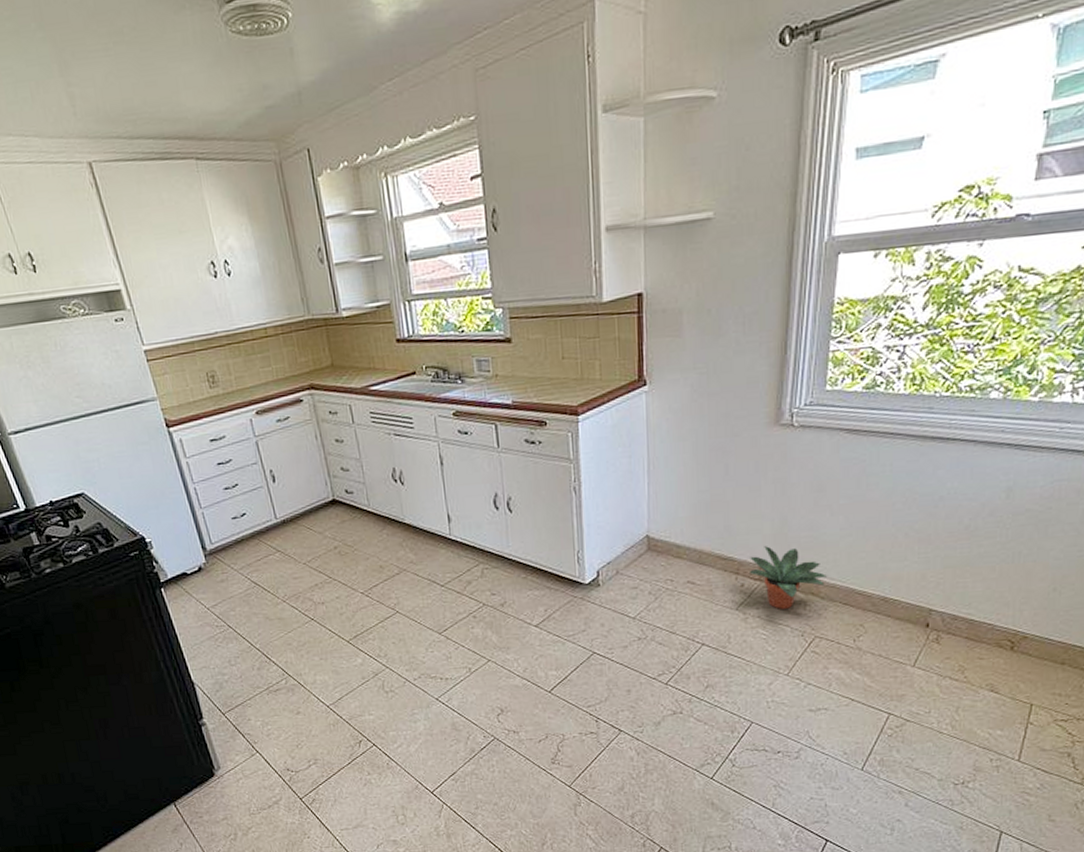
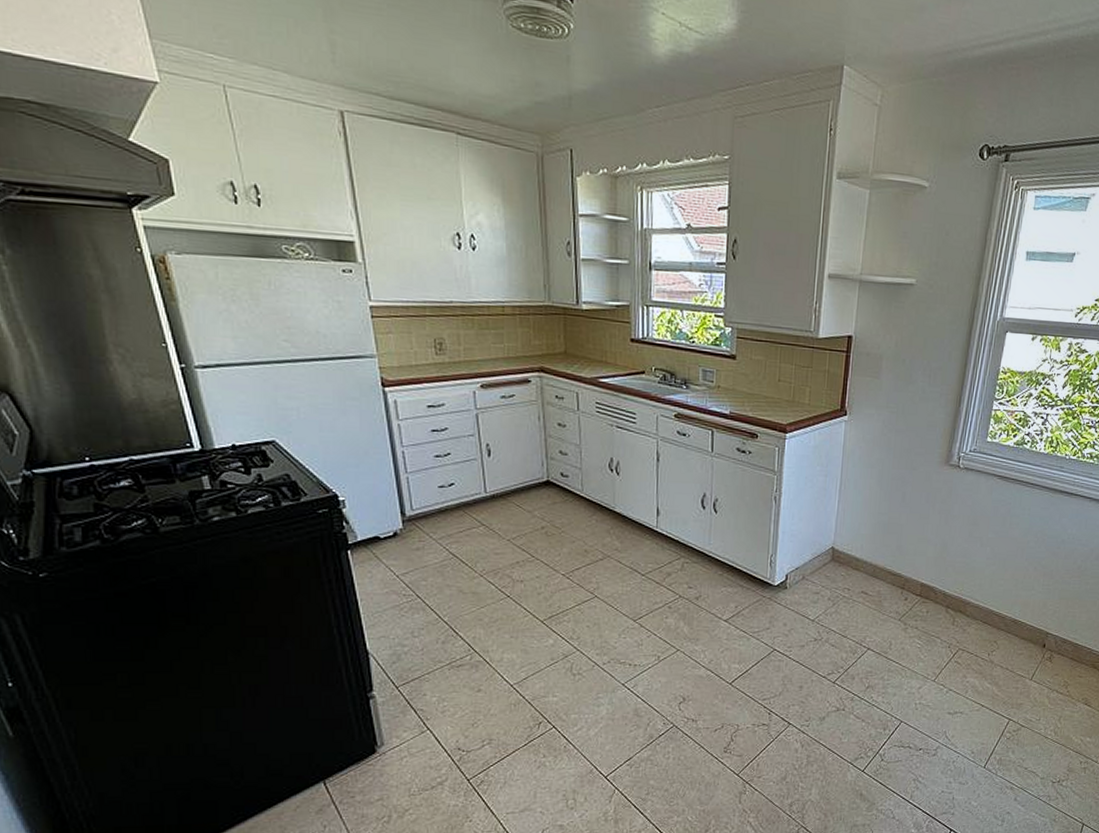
potted plant: present [748,546,827,609] -> none [912,567,973,623]

